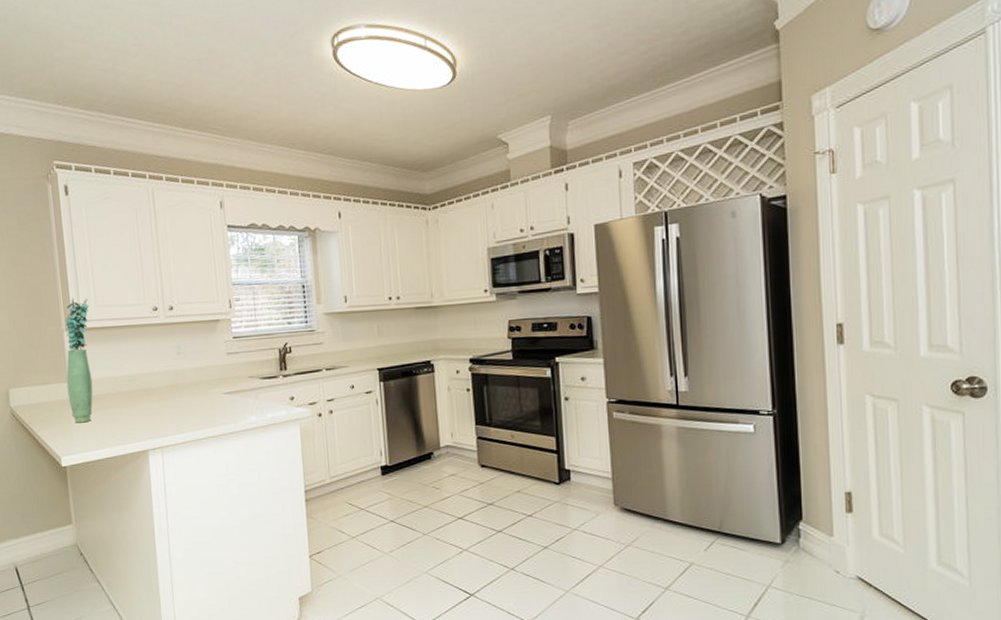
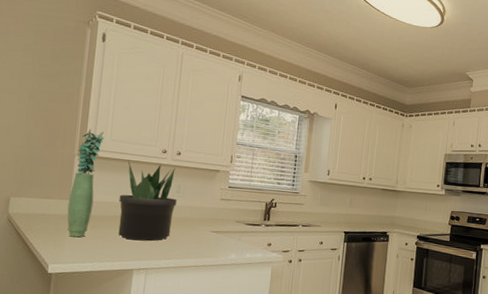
planter: none [117,324,180,417] -> present [118,160,177,241]

